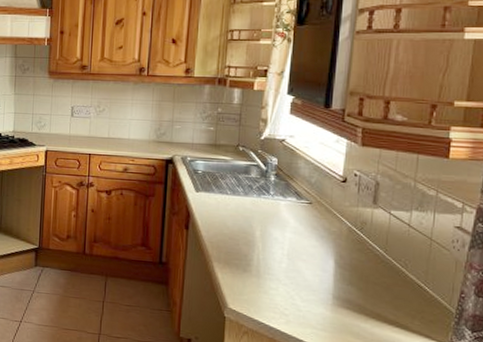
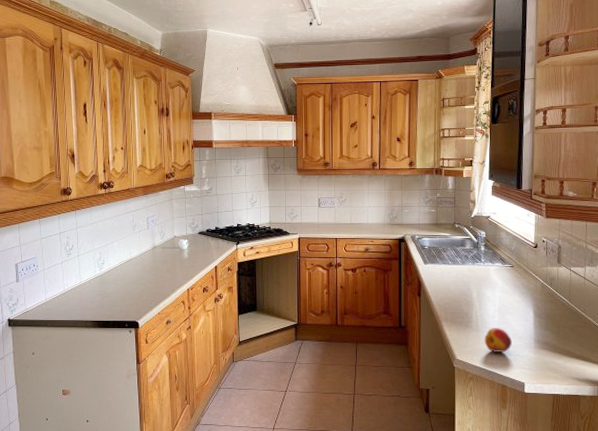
fruit: none [266,275,303,307] -> present [484,328,512,353]

